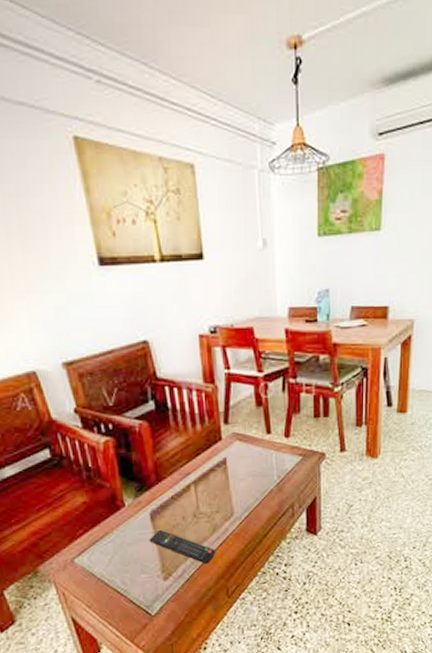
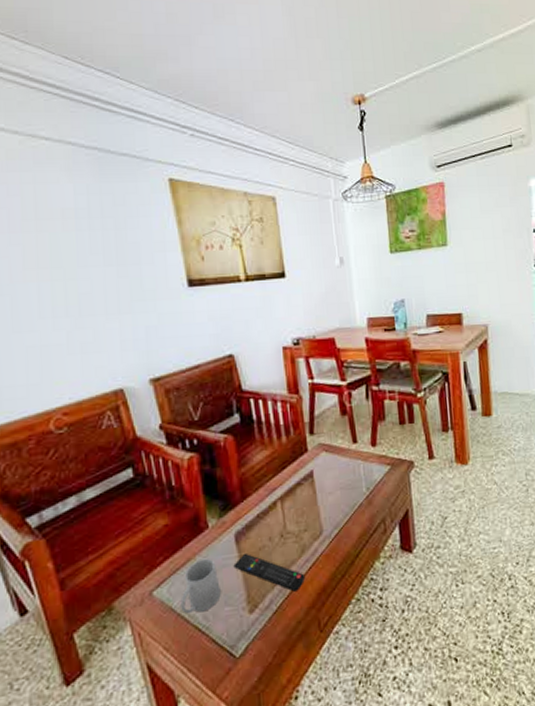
mug: none [100,532,137,579] -> present [180,558,221,614]

